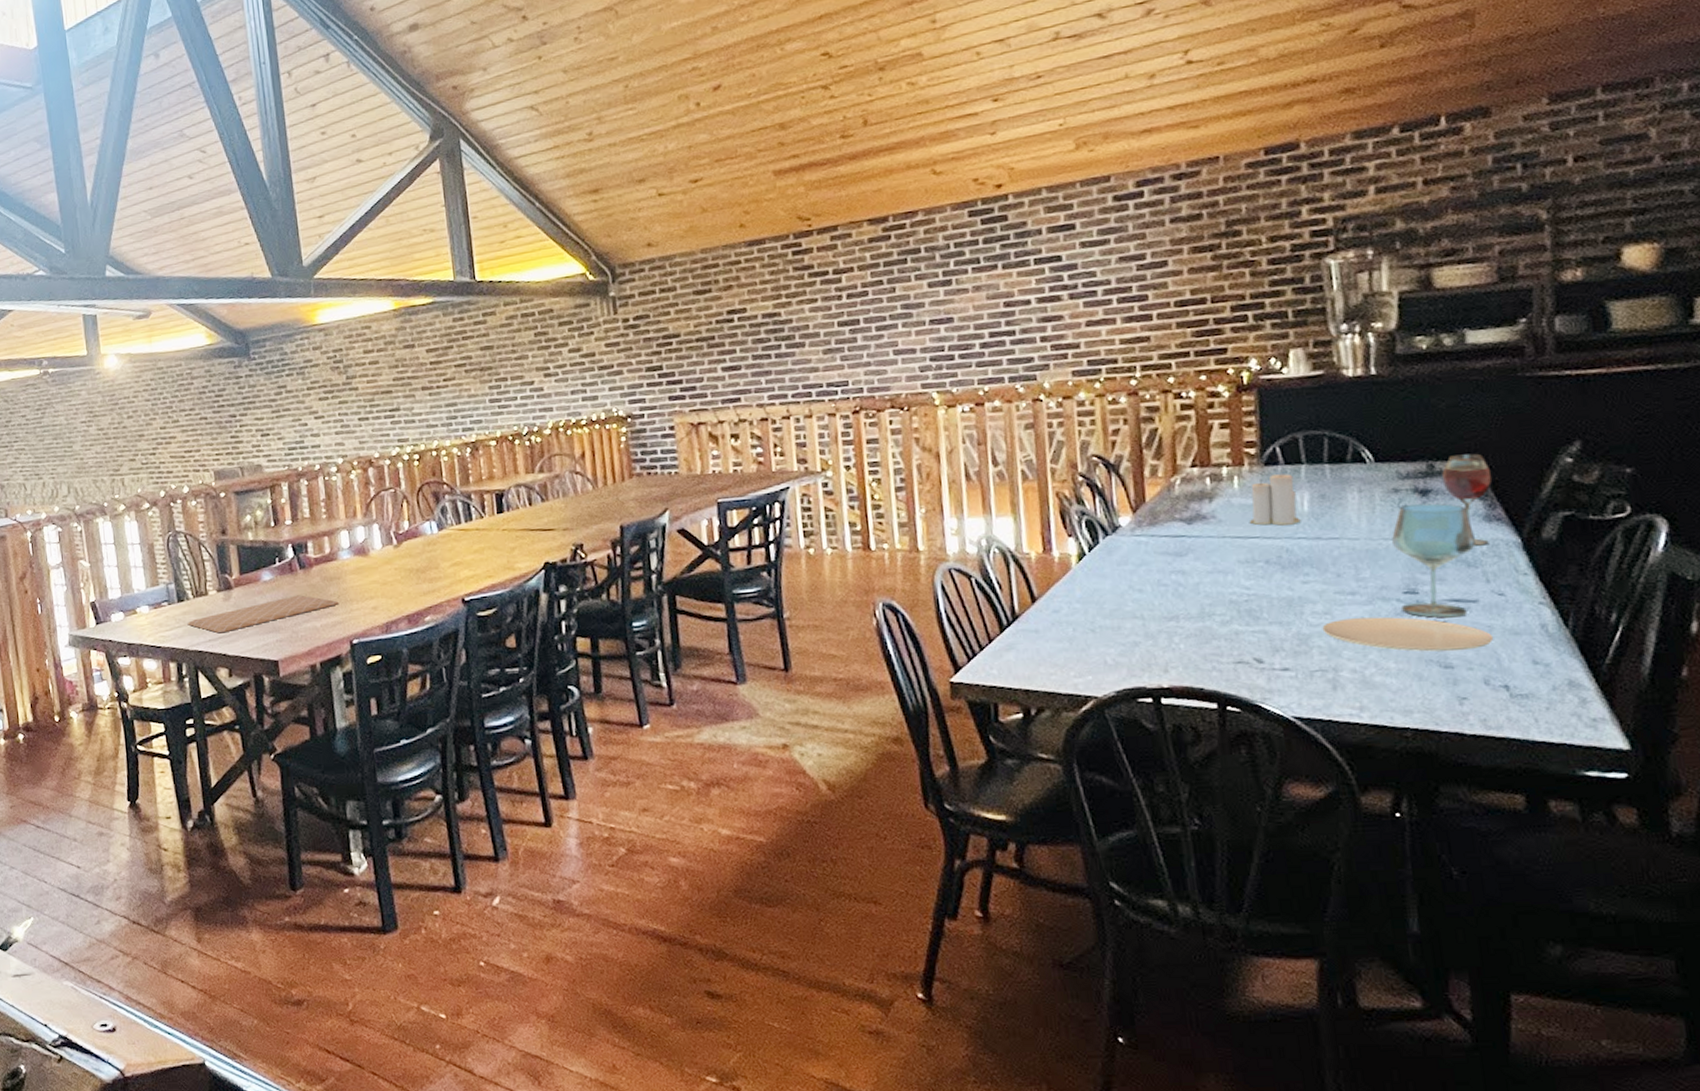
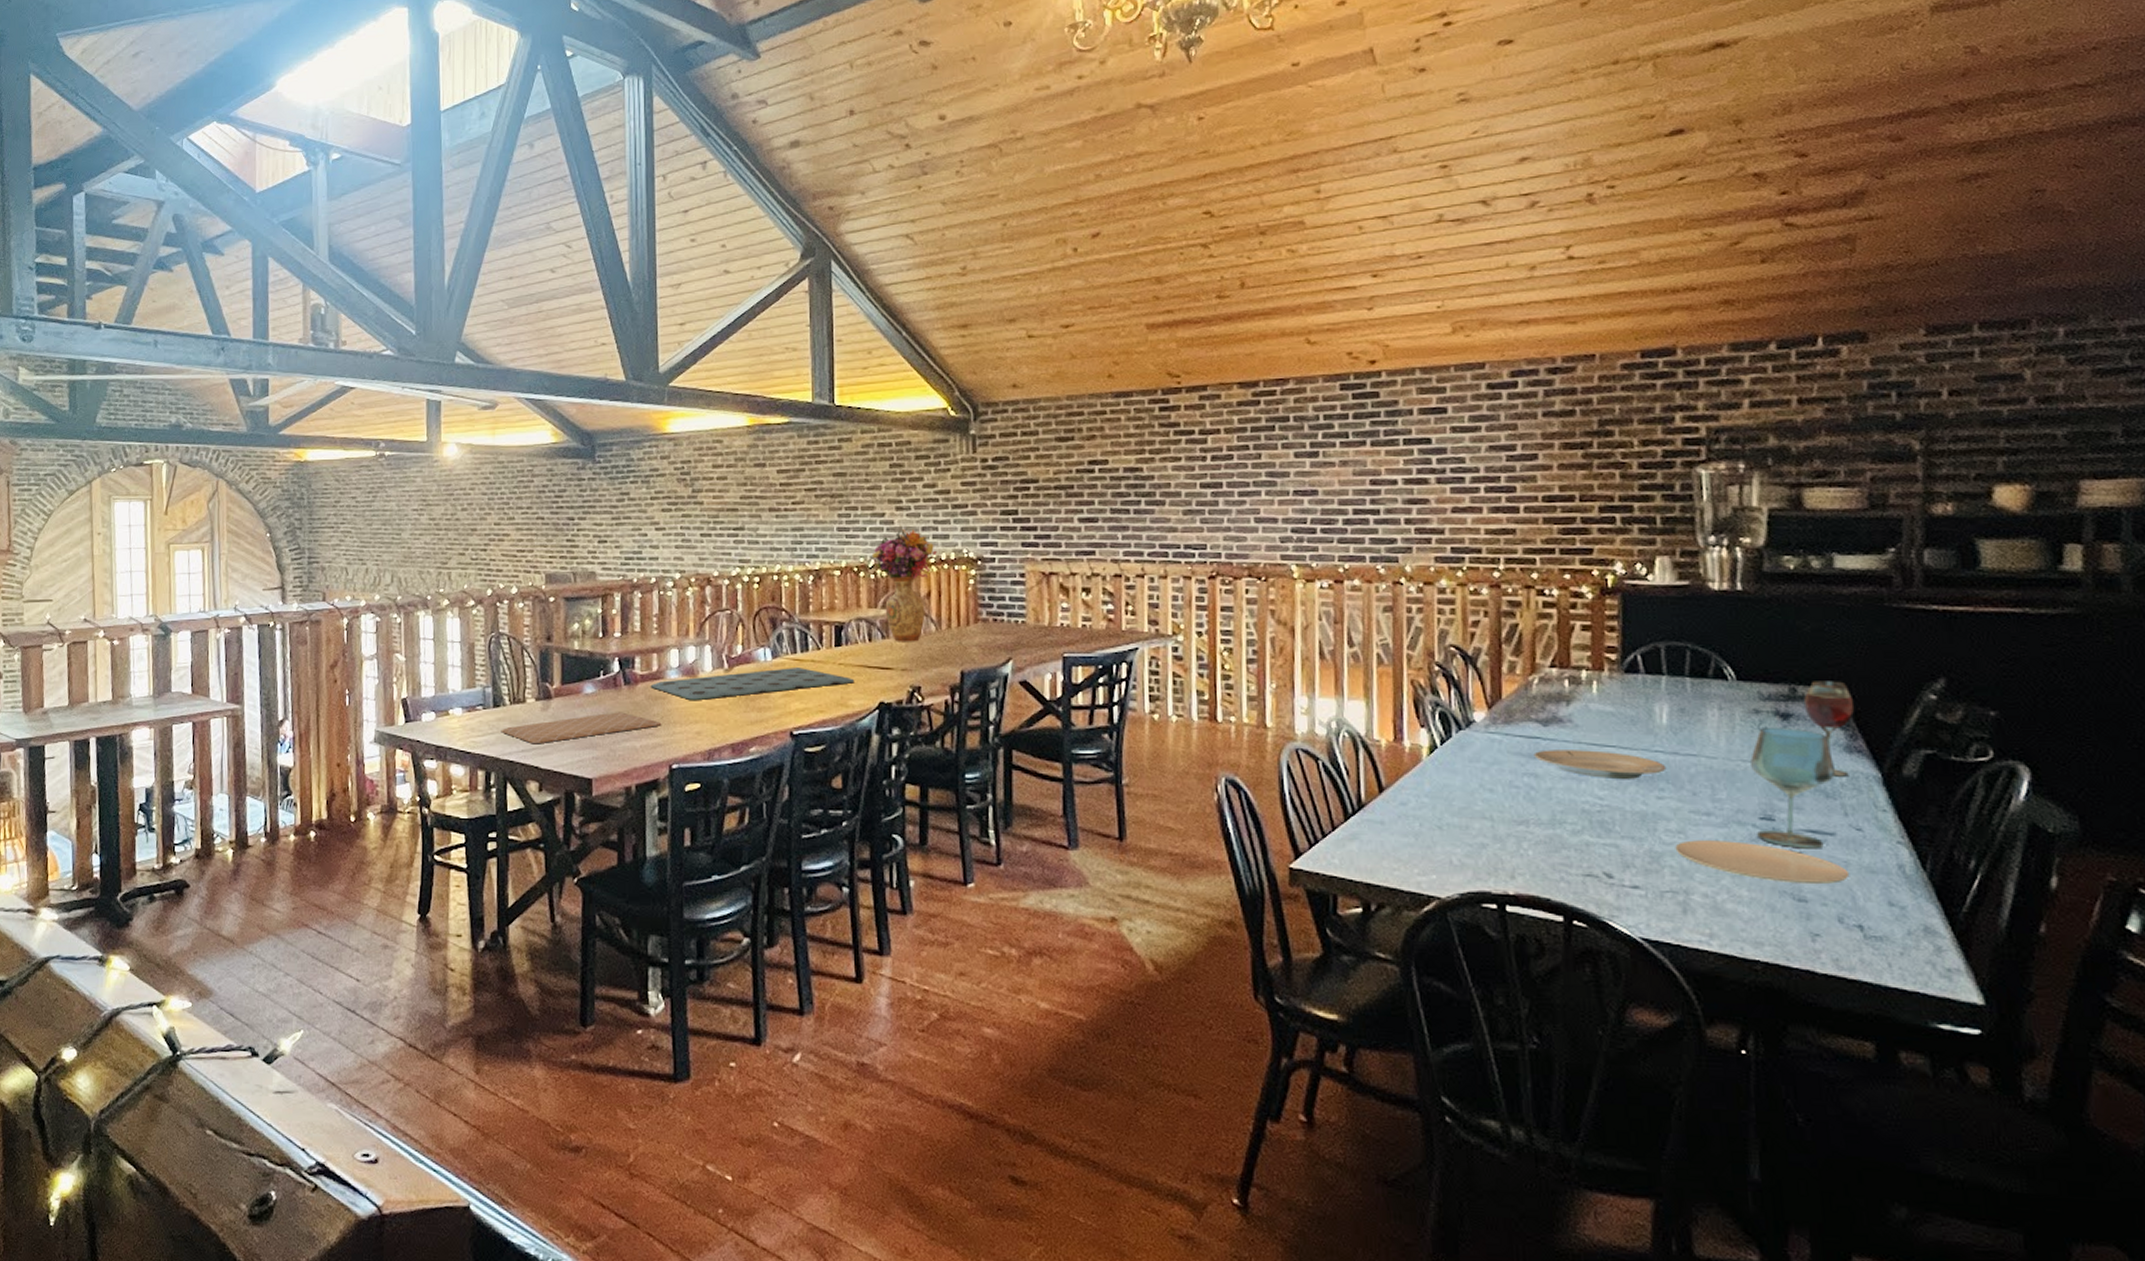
placemat: none [324,537,519,578] -> present [650,668,855,701]
flower arrangement: none [524,390,590,504] -> present [871,524,940,642]
plate: none [1180,543,1310,570] -> present [1534,750,1667,779]
candle: present [1249,470,1301,526] -> none [1605,679,1659,737]

